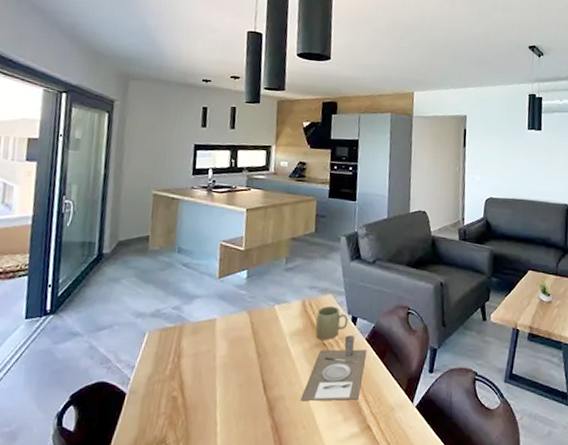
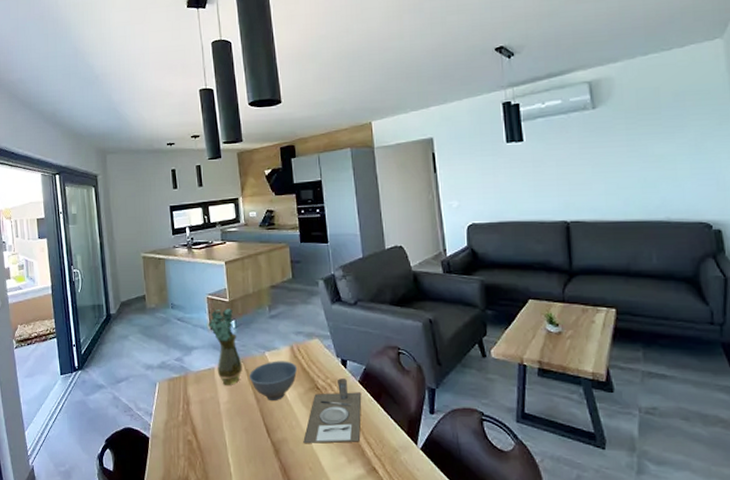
vase: none [217,255,248,338] -> present [208,306,242,385]
bowl: none [254,314,307,357] -> present [250,361,298,402]
mug: present [315,305,349,341] -> none [306,350,338,385]

